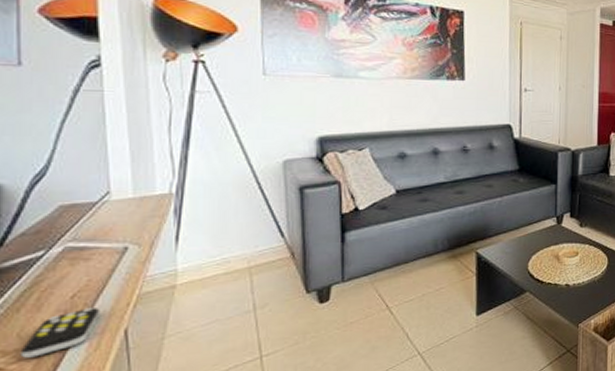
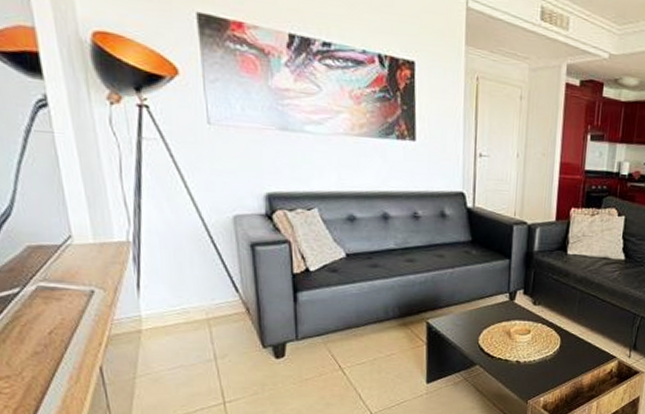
remote control: present [20,306,99,358] -> none [10,343,76,384]

